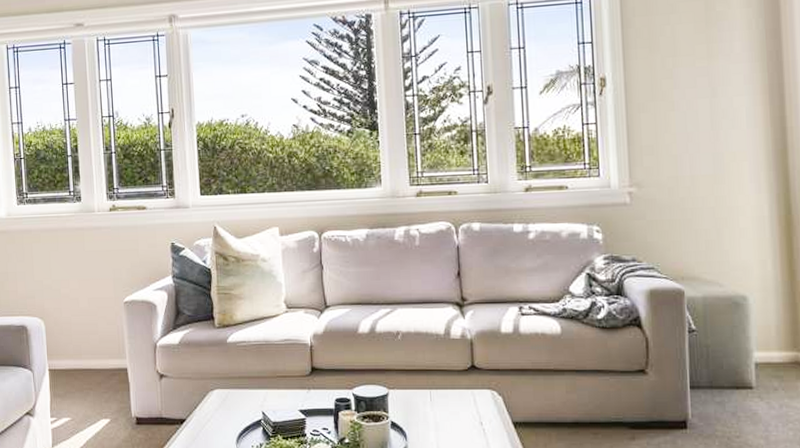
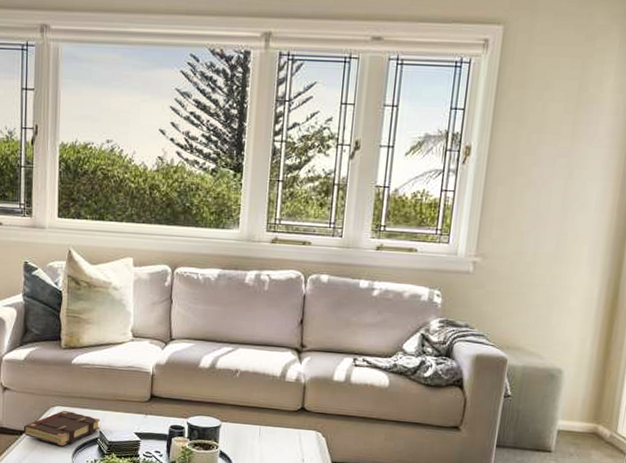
book: none [183,393,263,431] -> present [23,410,101,446]

